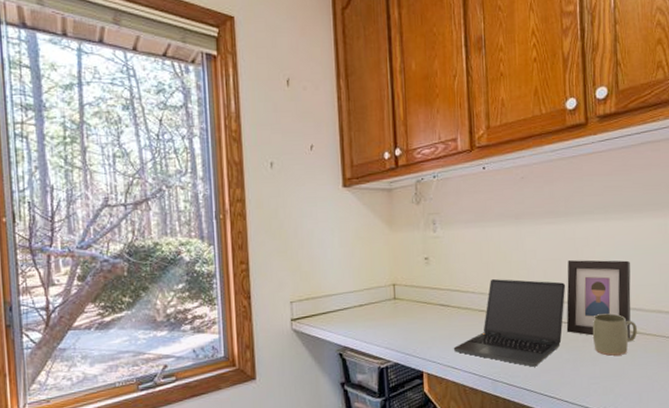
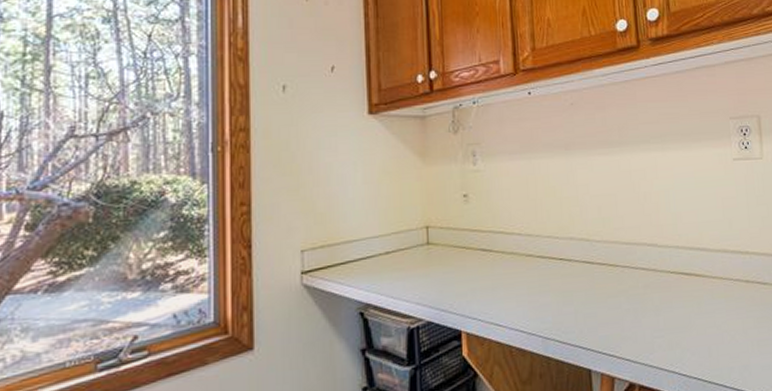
laptop: present [453,279,566,367] -> none [497,218,623,320]
picture frame: present [566,260,631,339] -> none [623,194,696,283]
mug: present [592,313,637,356] -> none [653,254,702,304]

